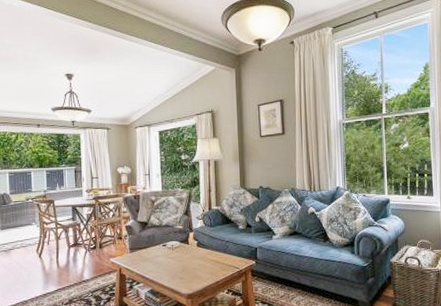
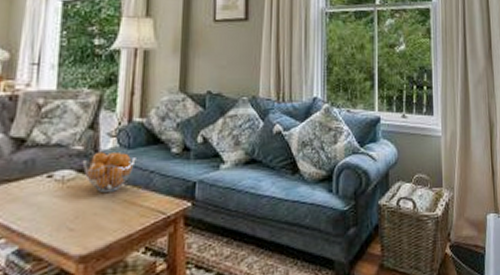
fruit basket: none [183,229,216,255] -> present [82,151,136,192]

